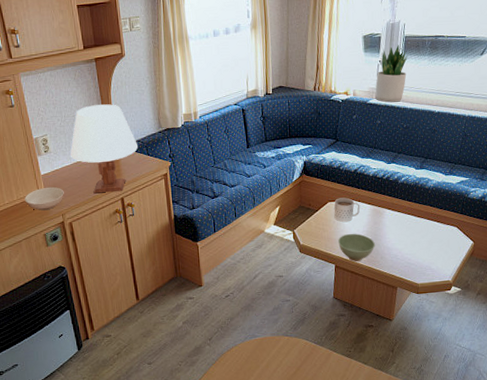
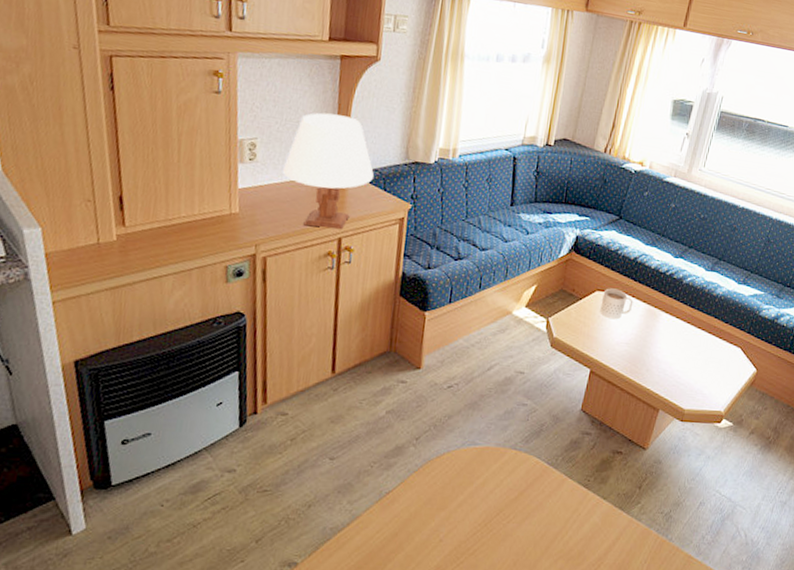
bowl: present [25,186,64,211] -> none [208,205,265,236]
bowl: present [338,233,375,261] -> none [599,333,643,370]
planter: present [375,44,408,103] -> none [674,118,721,187]

